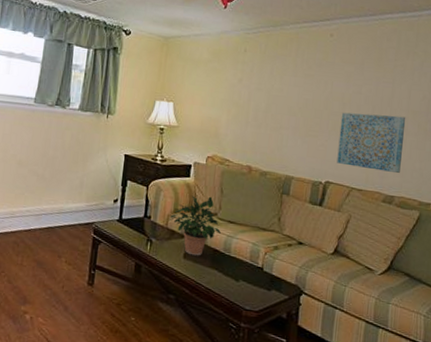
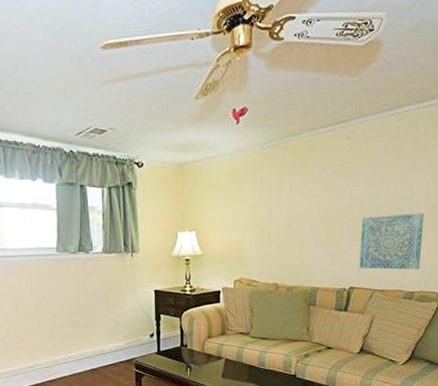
potted plant: present [170,195,221,256] -> none [205,317,254,374]

